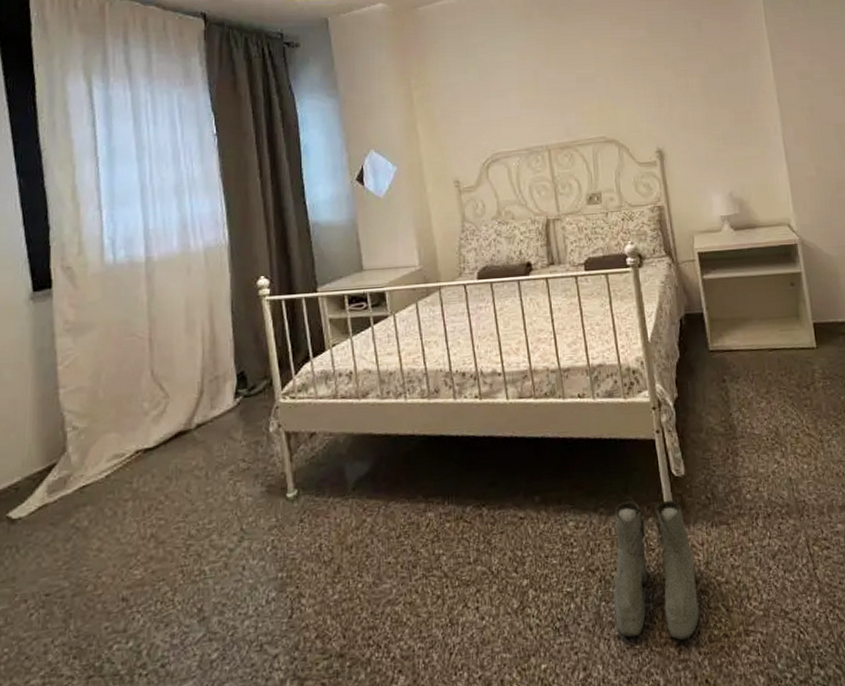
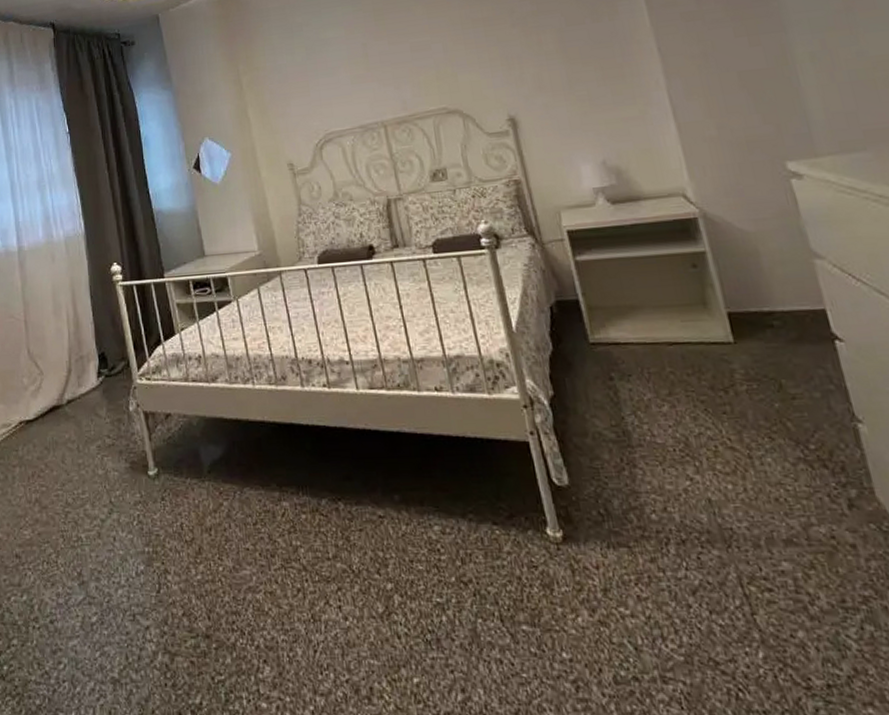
boots: present [613,500,700,641] -> none [486,508,600,677]

